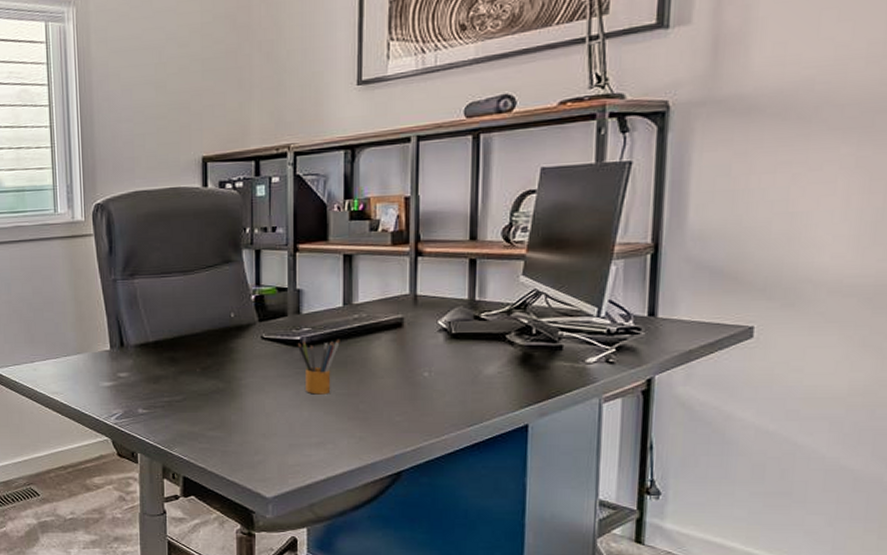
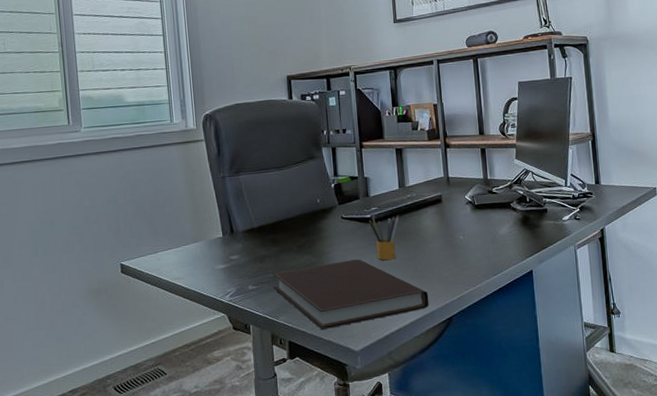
notebook: none [168,390,371,468] -> present [272,259,429,330]

